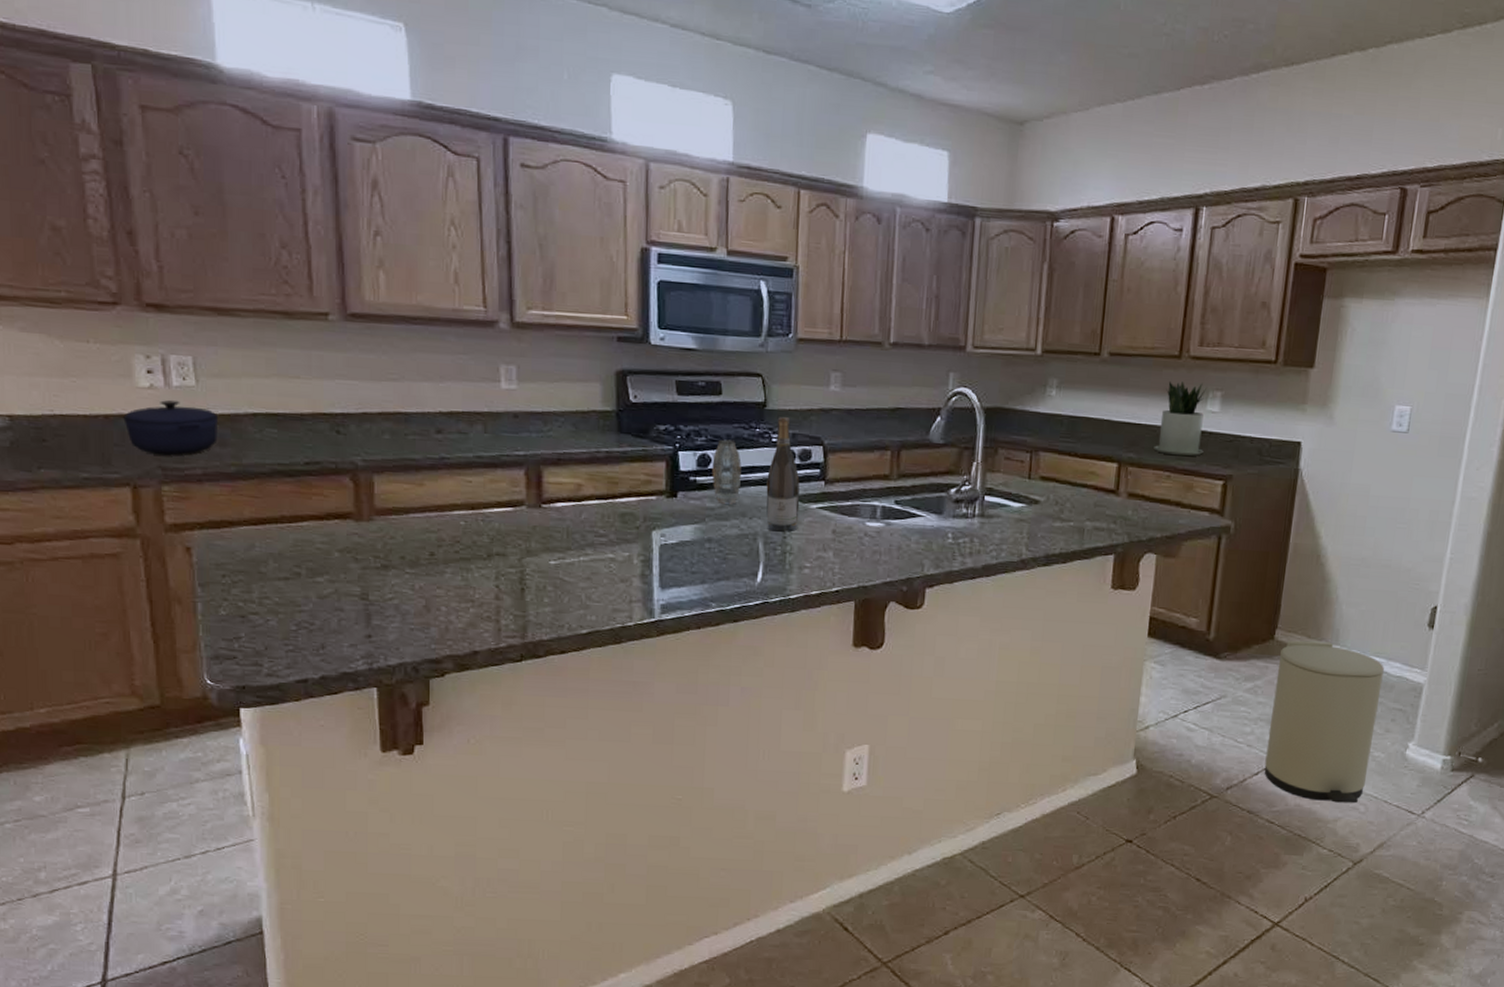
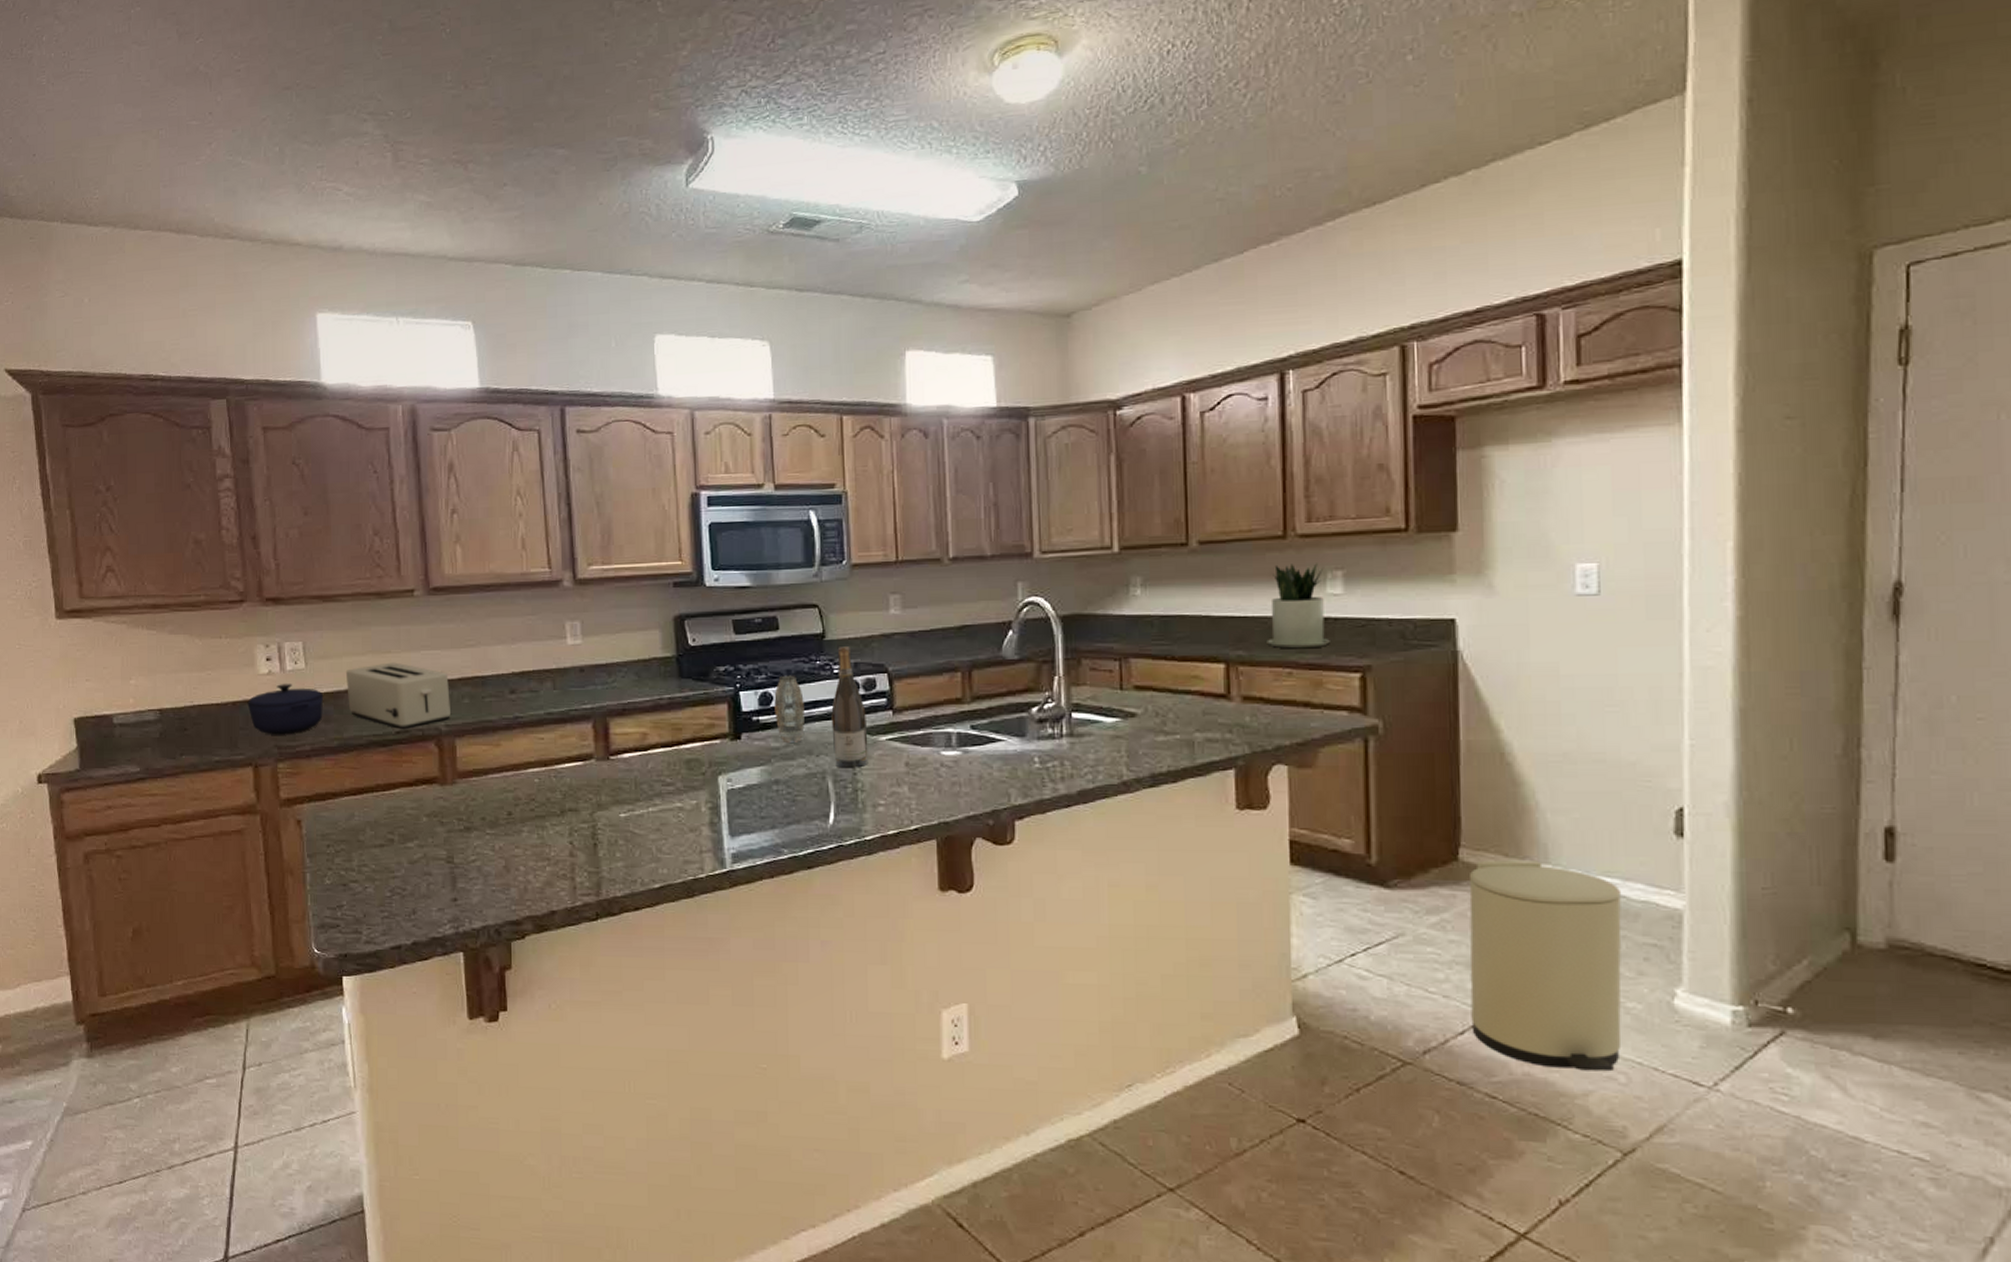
toaster: none [245,388,368,462] -> present [345,662,450,730]

